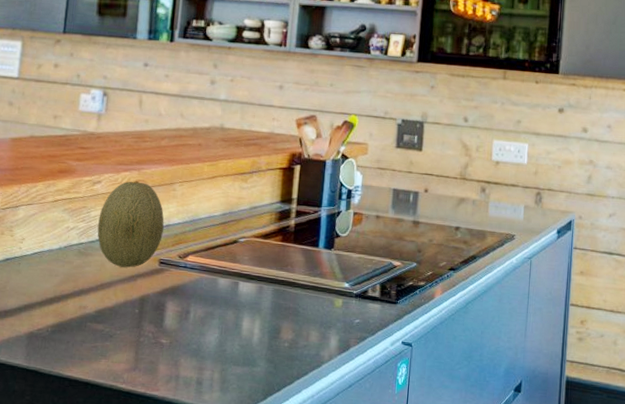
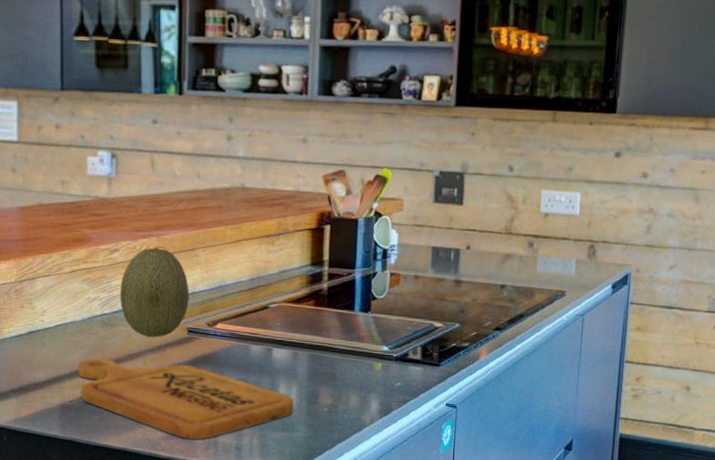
cutting board: none [48,286,256,372] -> present [77,358,293,439]

